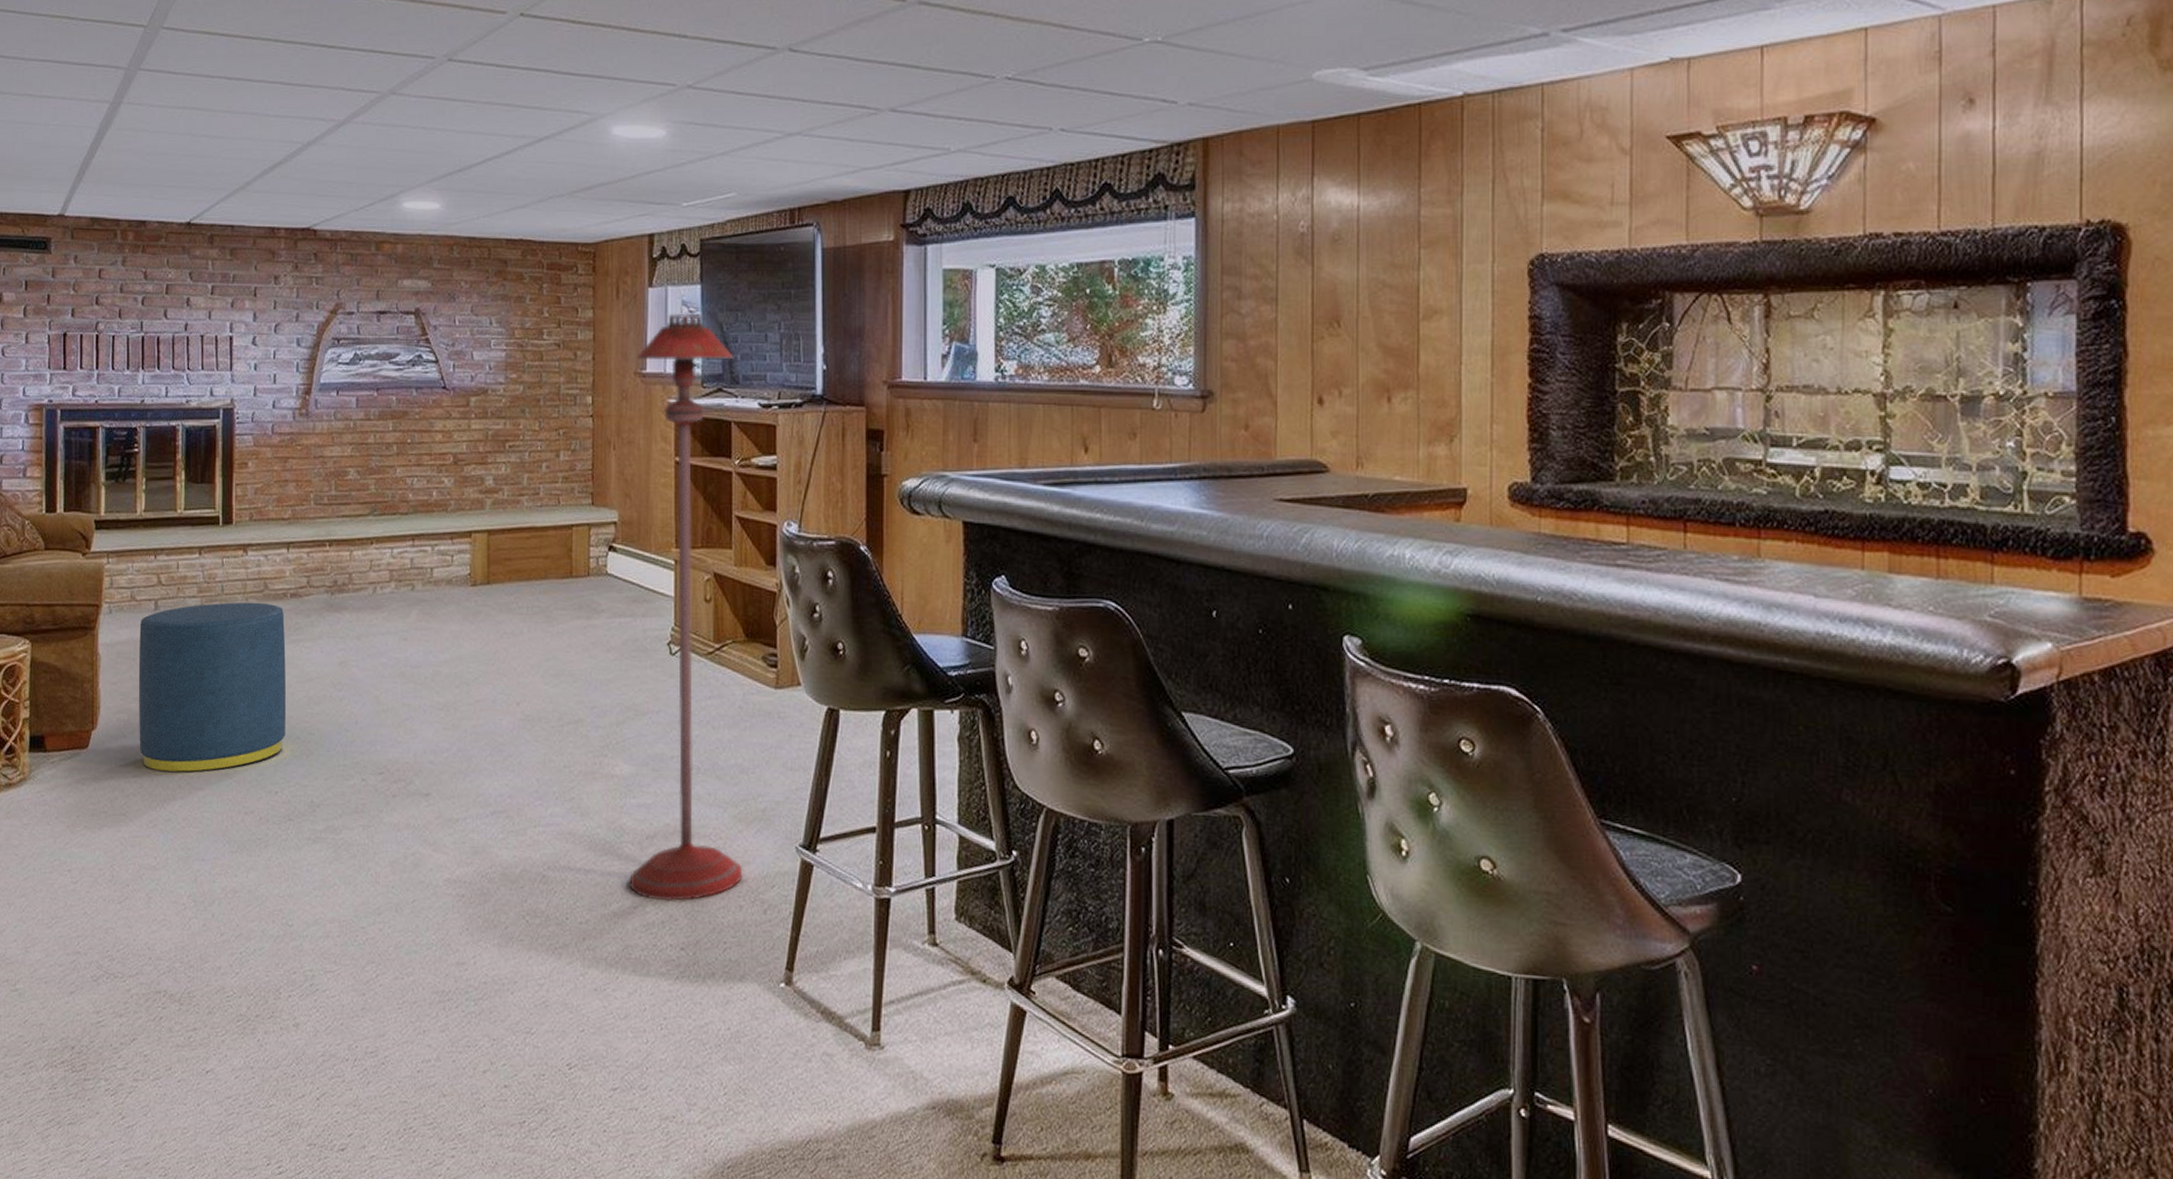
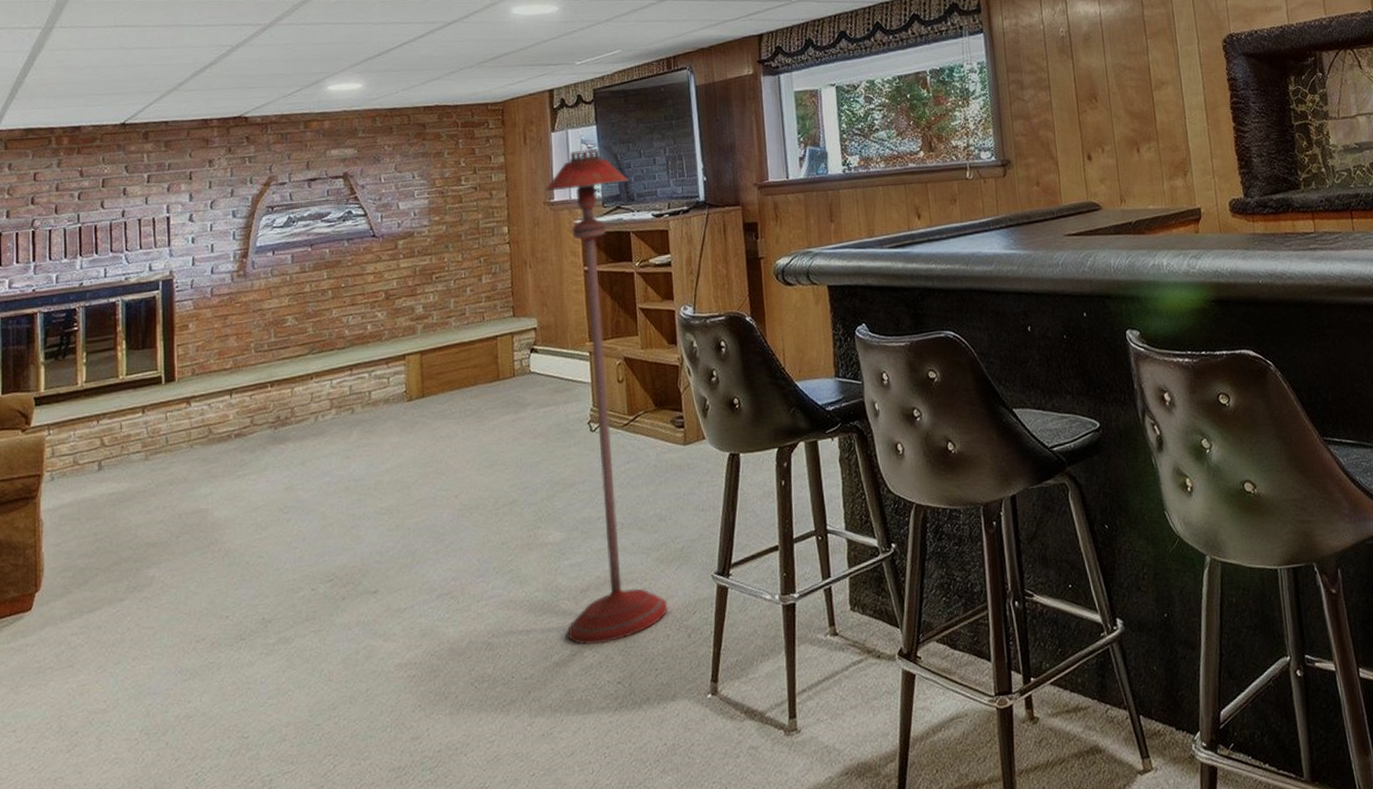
ottoman: present [138,602,286,774] -> none [83,446,234,620]

